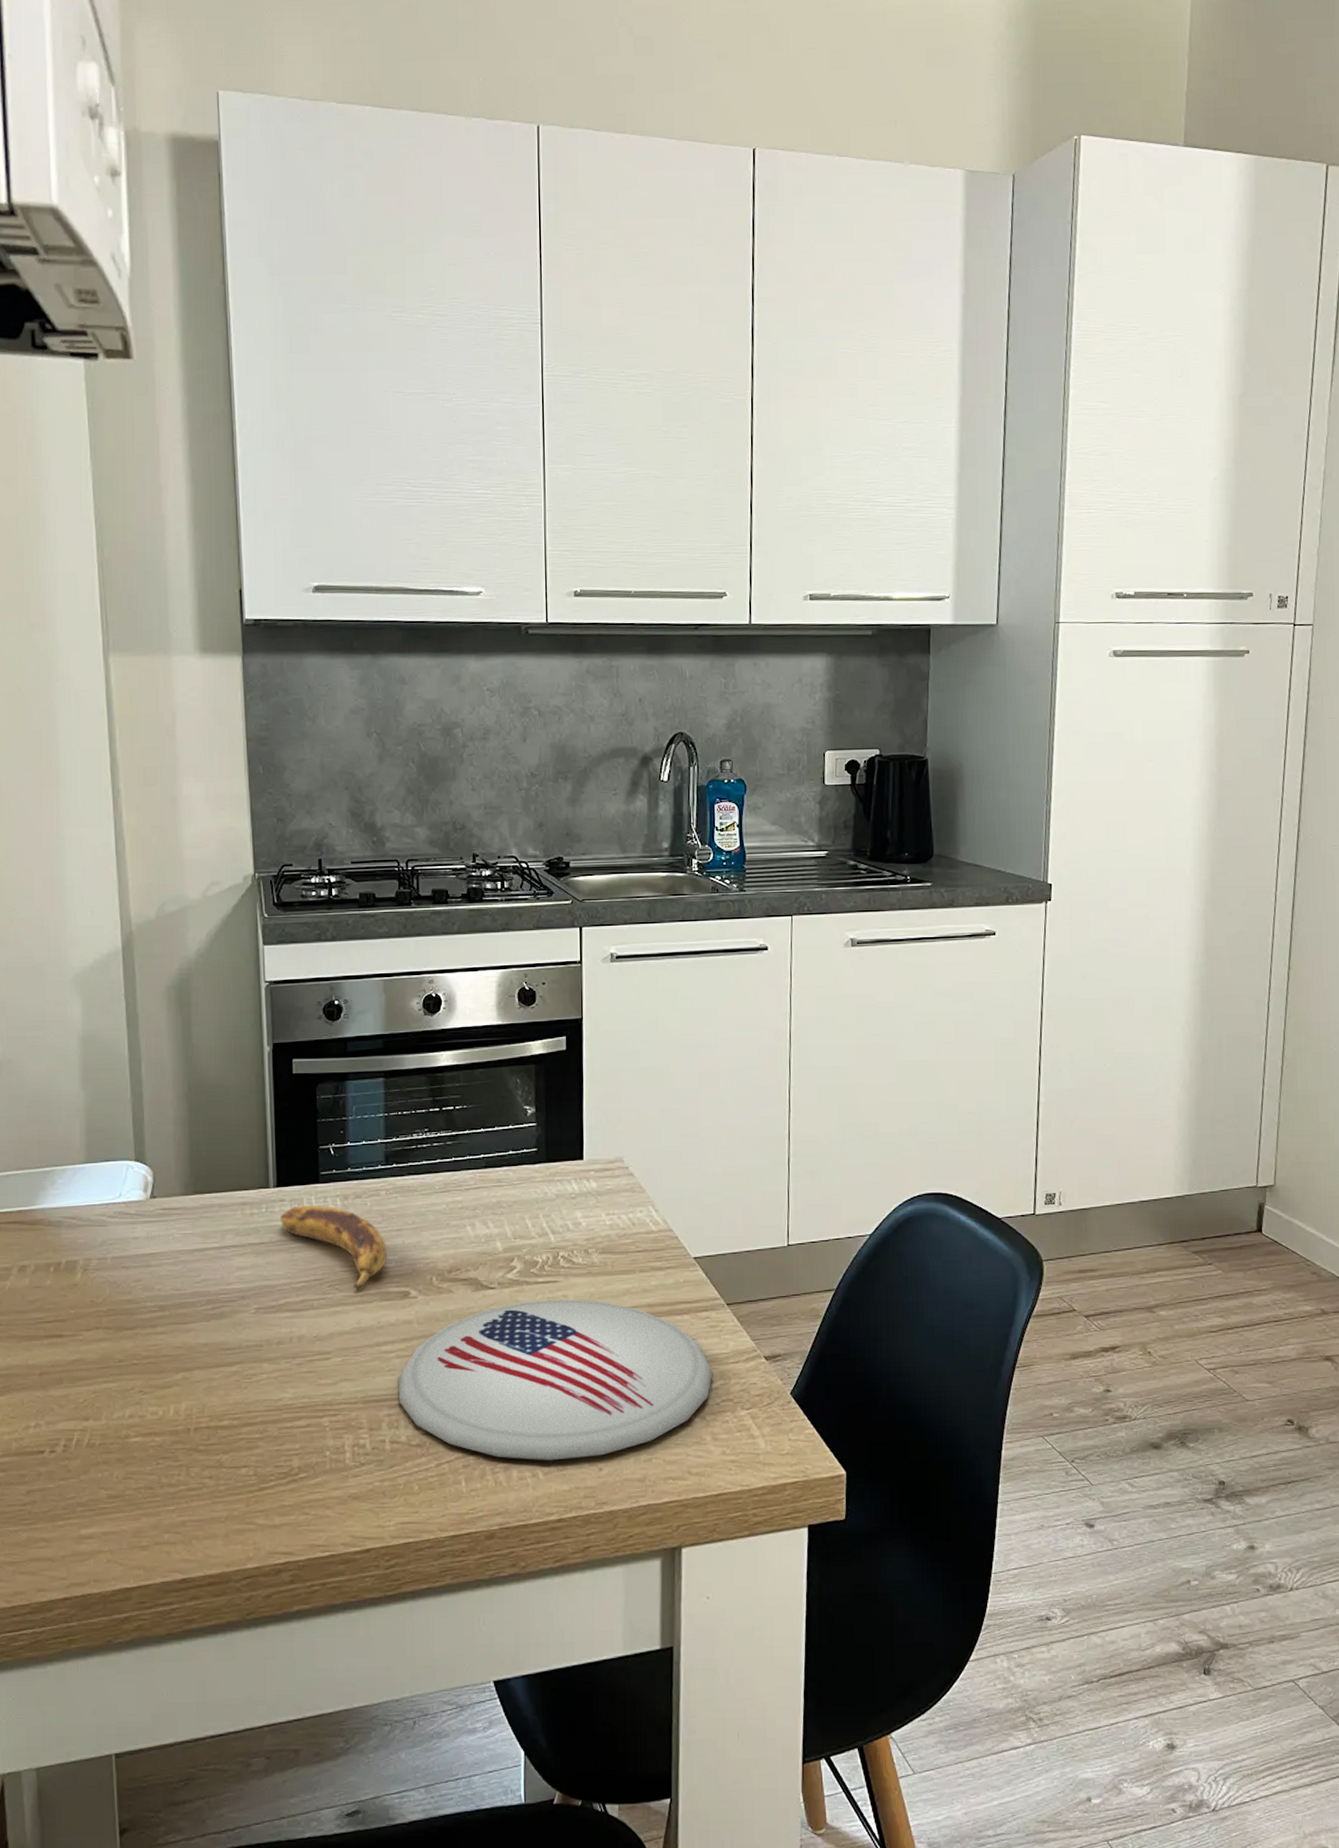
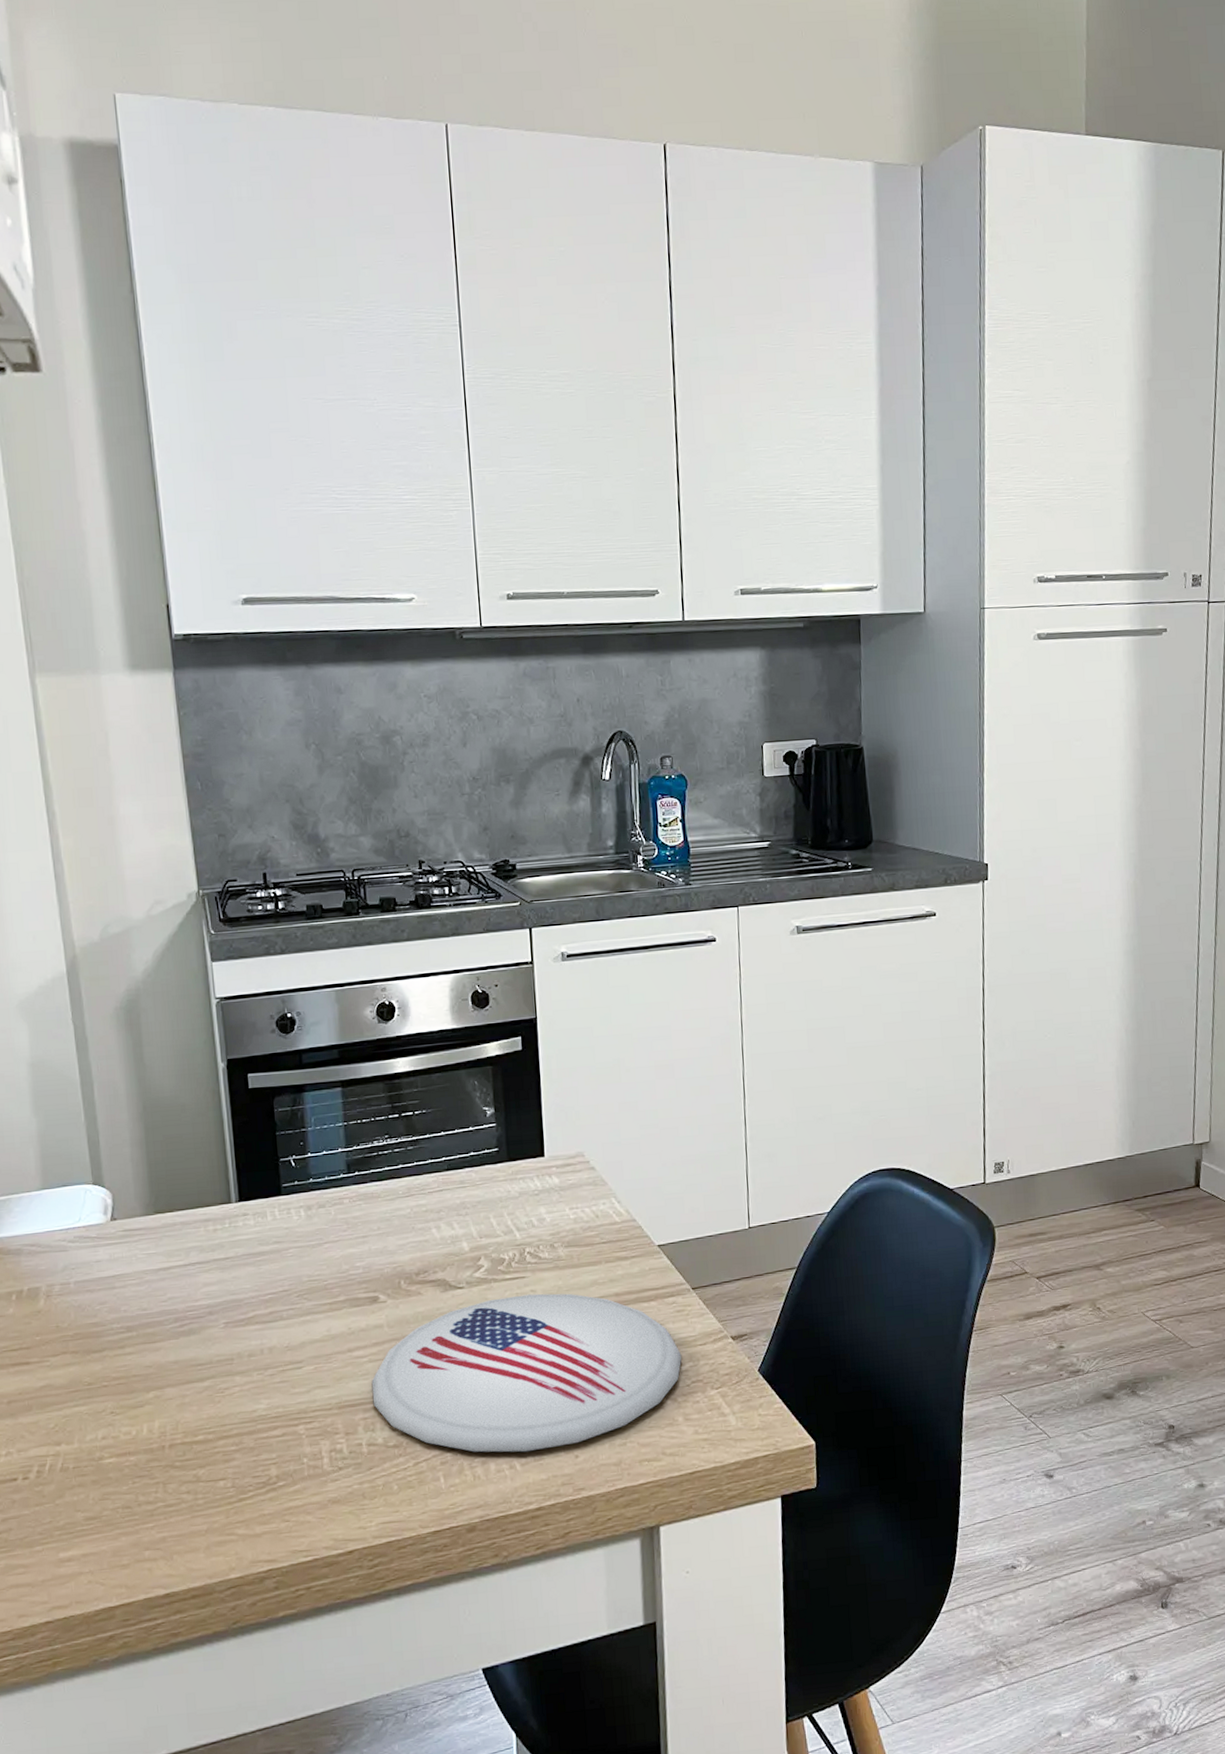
banana: present [280,1205,388,1290] -> none [244,1217,355,1298]

